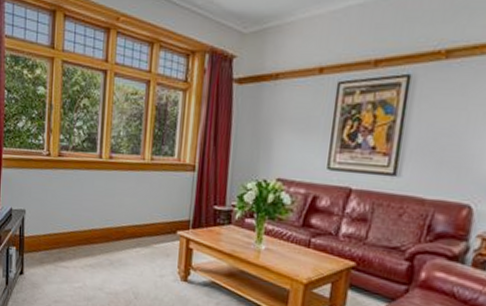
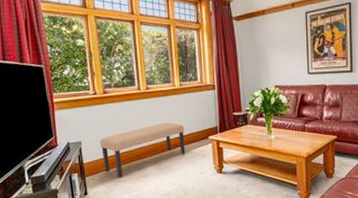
bench: none [45,203,149,263] -> present [99,122,186,178]

